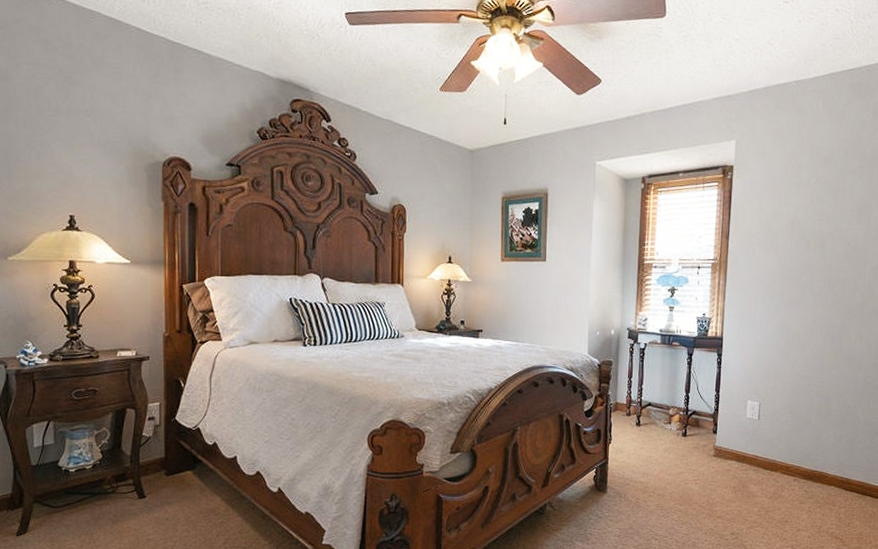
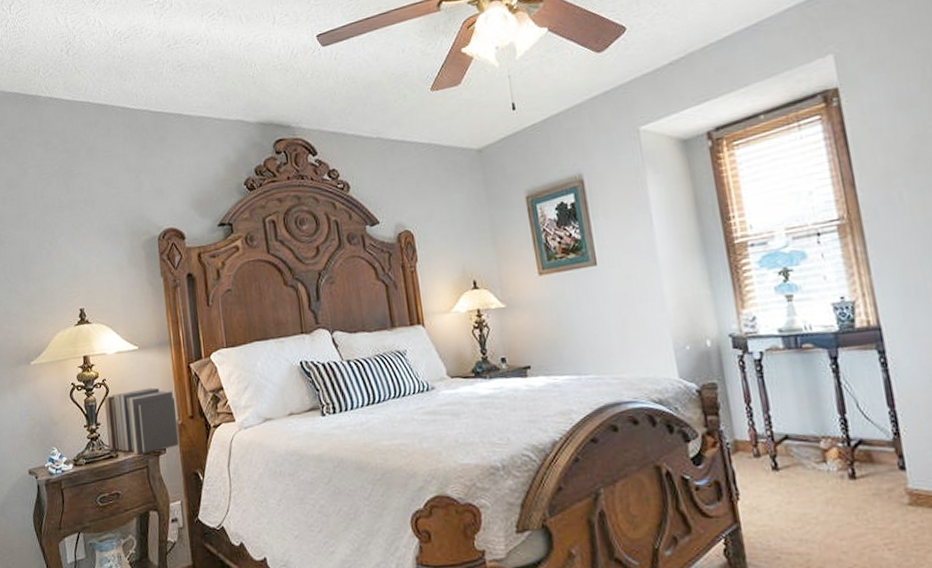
books: none [88,300,164,359] -> present [104,387,179,455]

